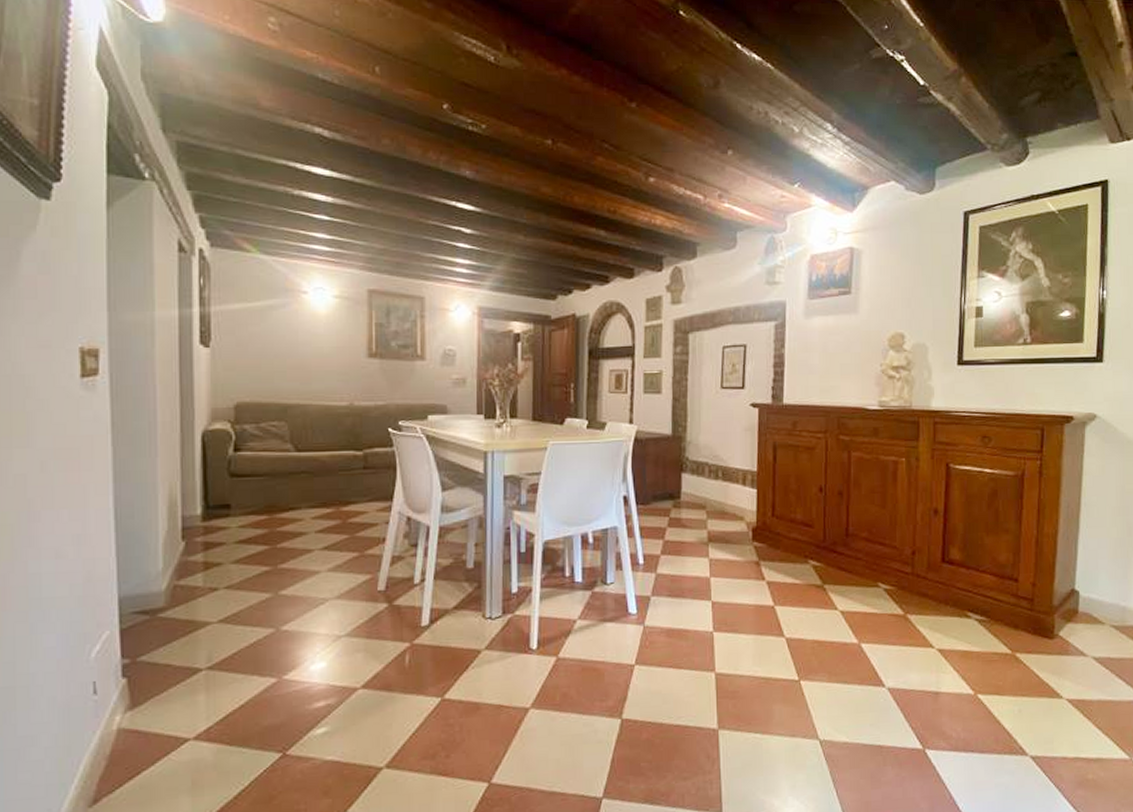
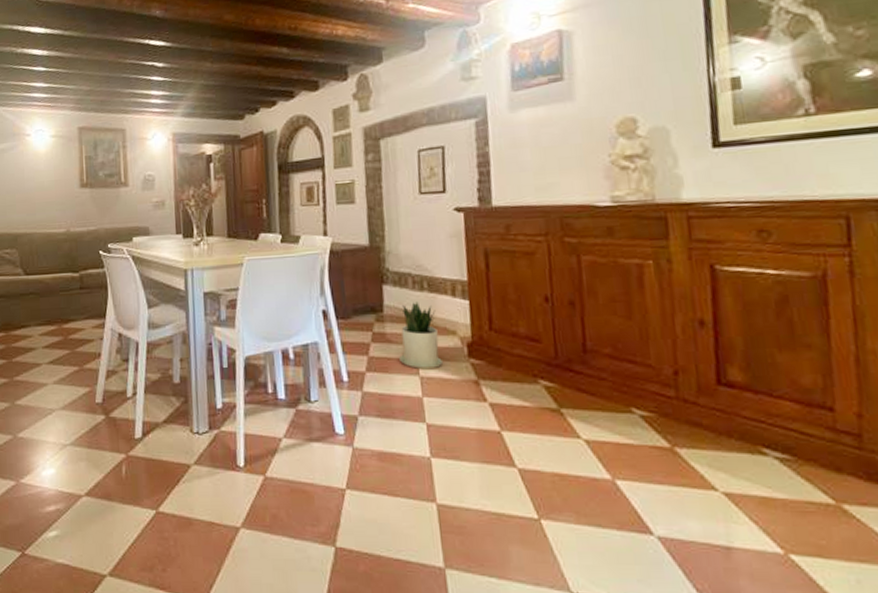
planter: none [692,489,731,552] -> present [399,302,444,370]

